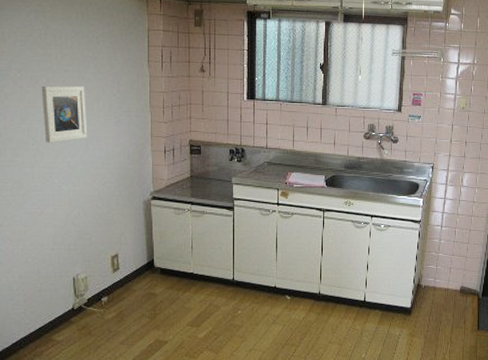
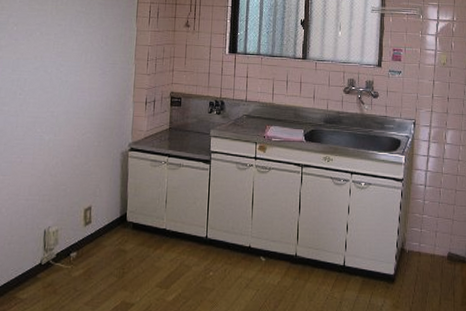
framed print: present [41,85,87,143] -> none [32,38,75,93]

